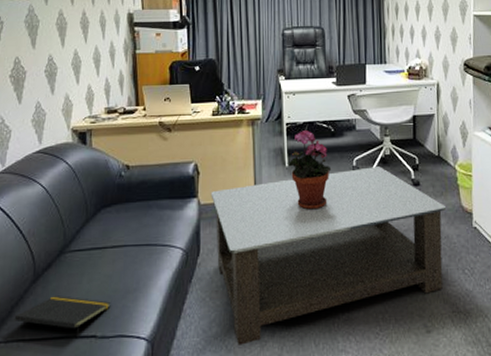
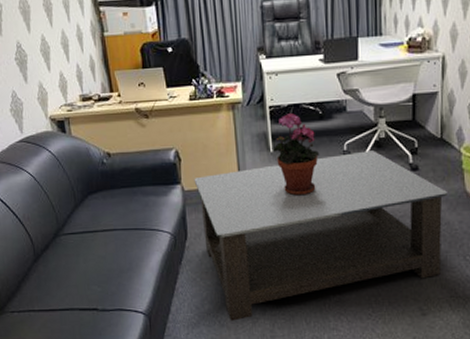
notepad: present [14,296,111,338] -> none [22,273,108,310]

